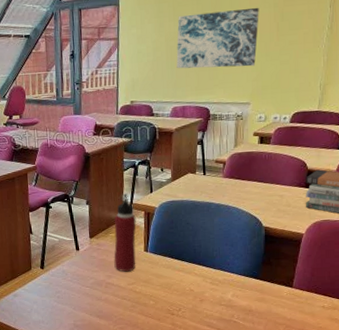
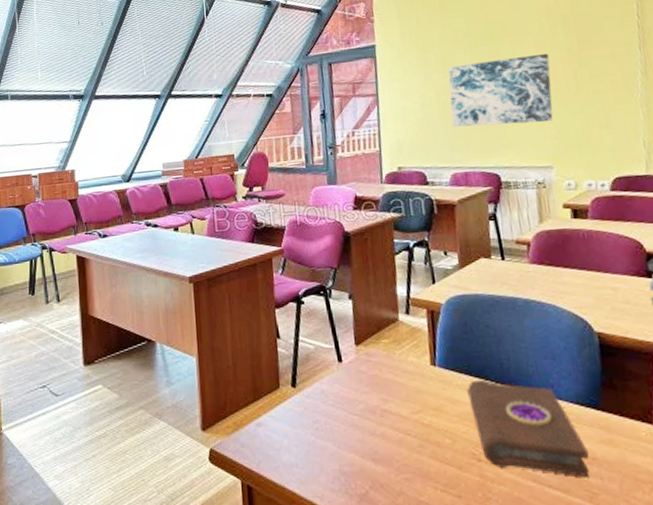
water bottle: present [114,193,136,272] -> none [387,284,421,395]
book: none [169,260,247,322] -> present [467,379,590,476]

